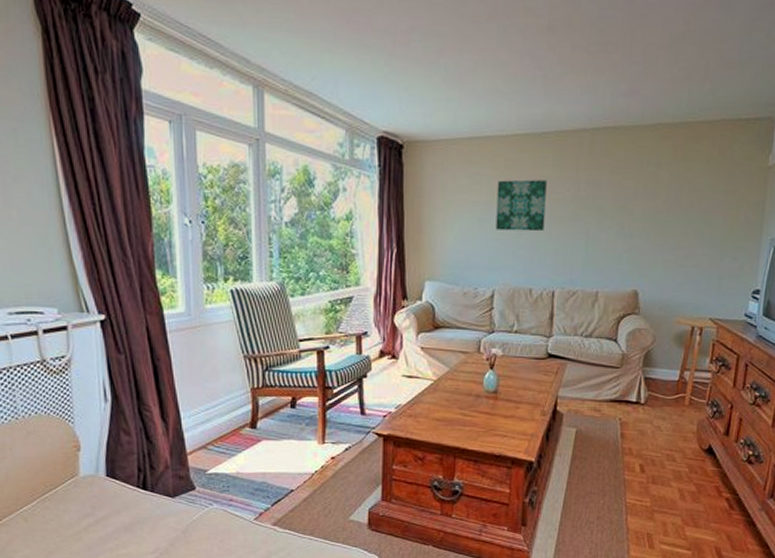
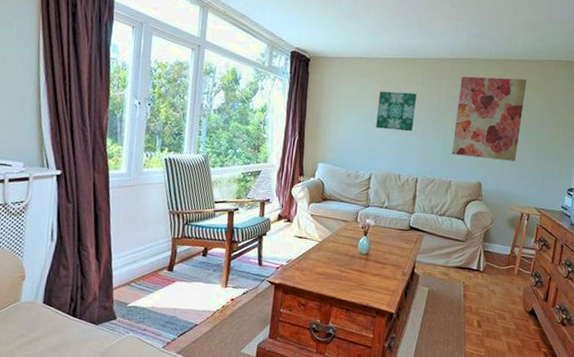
wall art: none [597,148,694,260] -> present [451,76,527,162]

